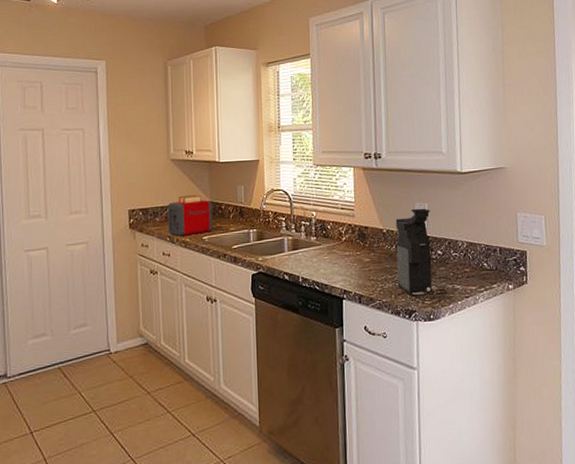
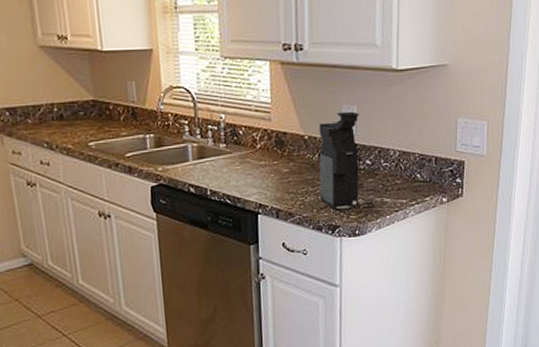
toaster: present [167,194,212,236] -> none [40,91,100,142]

